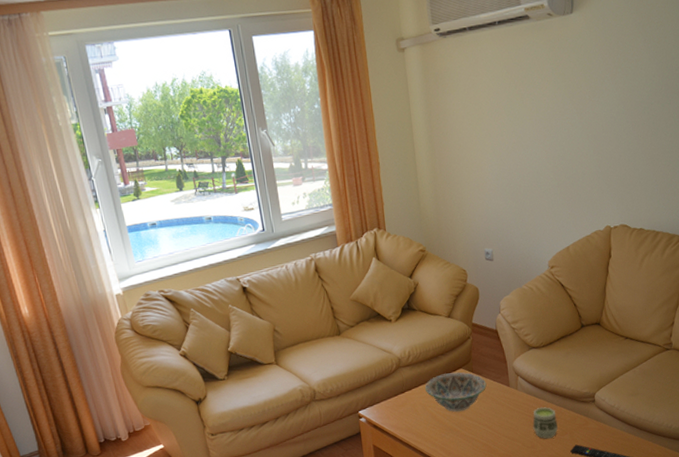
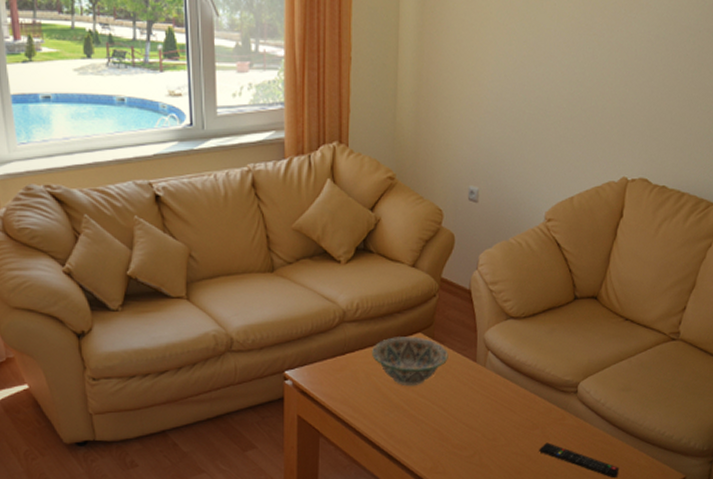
cup: present [533,406,558,439] -> none [498,391,529,432]

